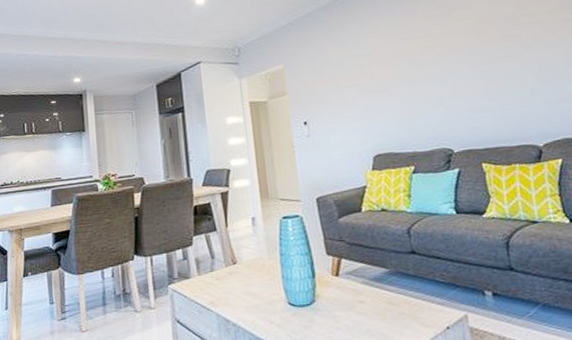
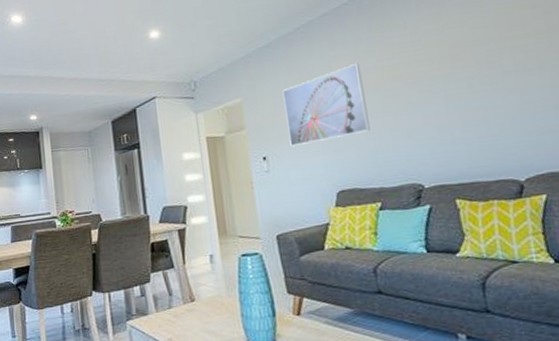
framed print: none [323,33,404,112] -> present [282,63,370,147]

